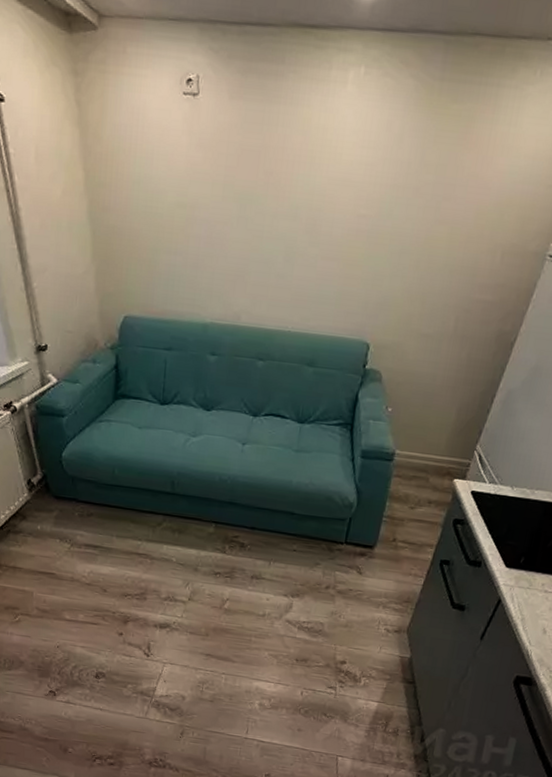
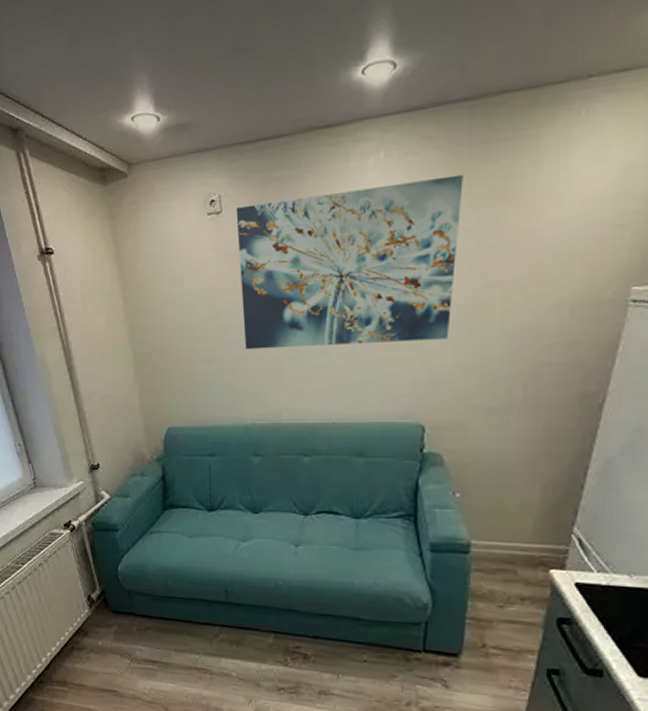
wall art: none [210,93,432,266] -> present [236,174,463,350]

